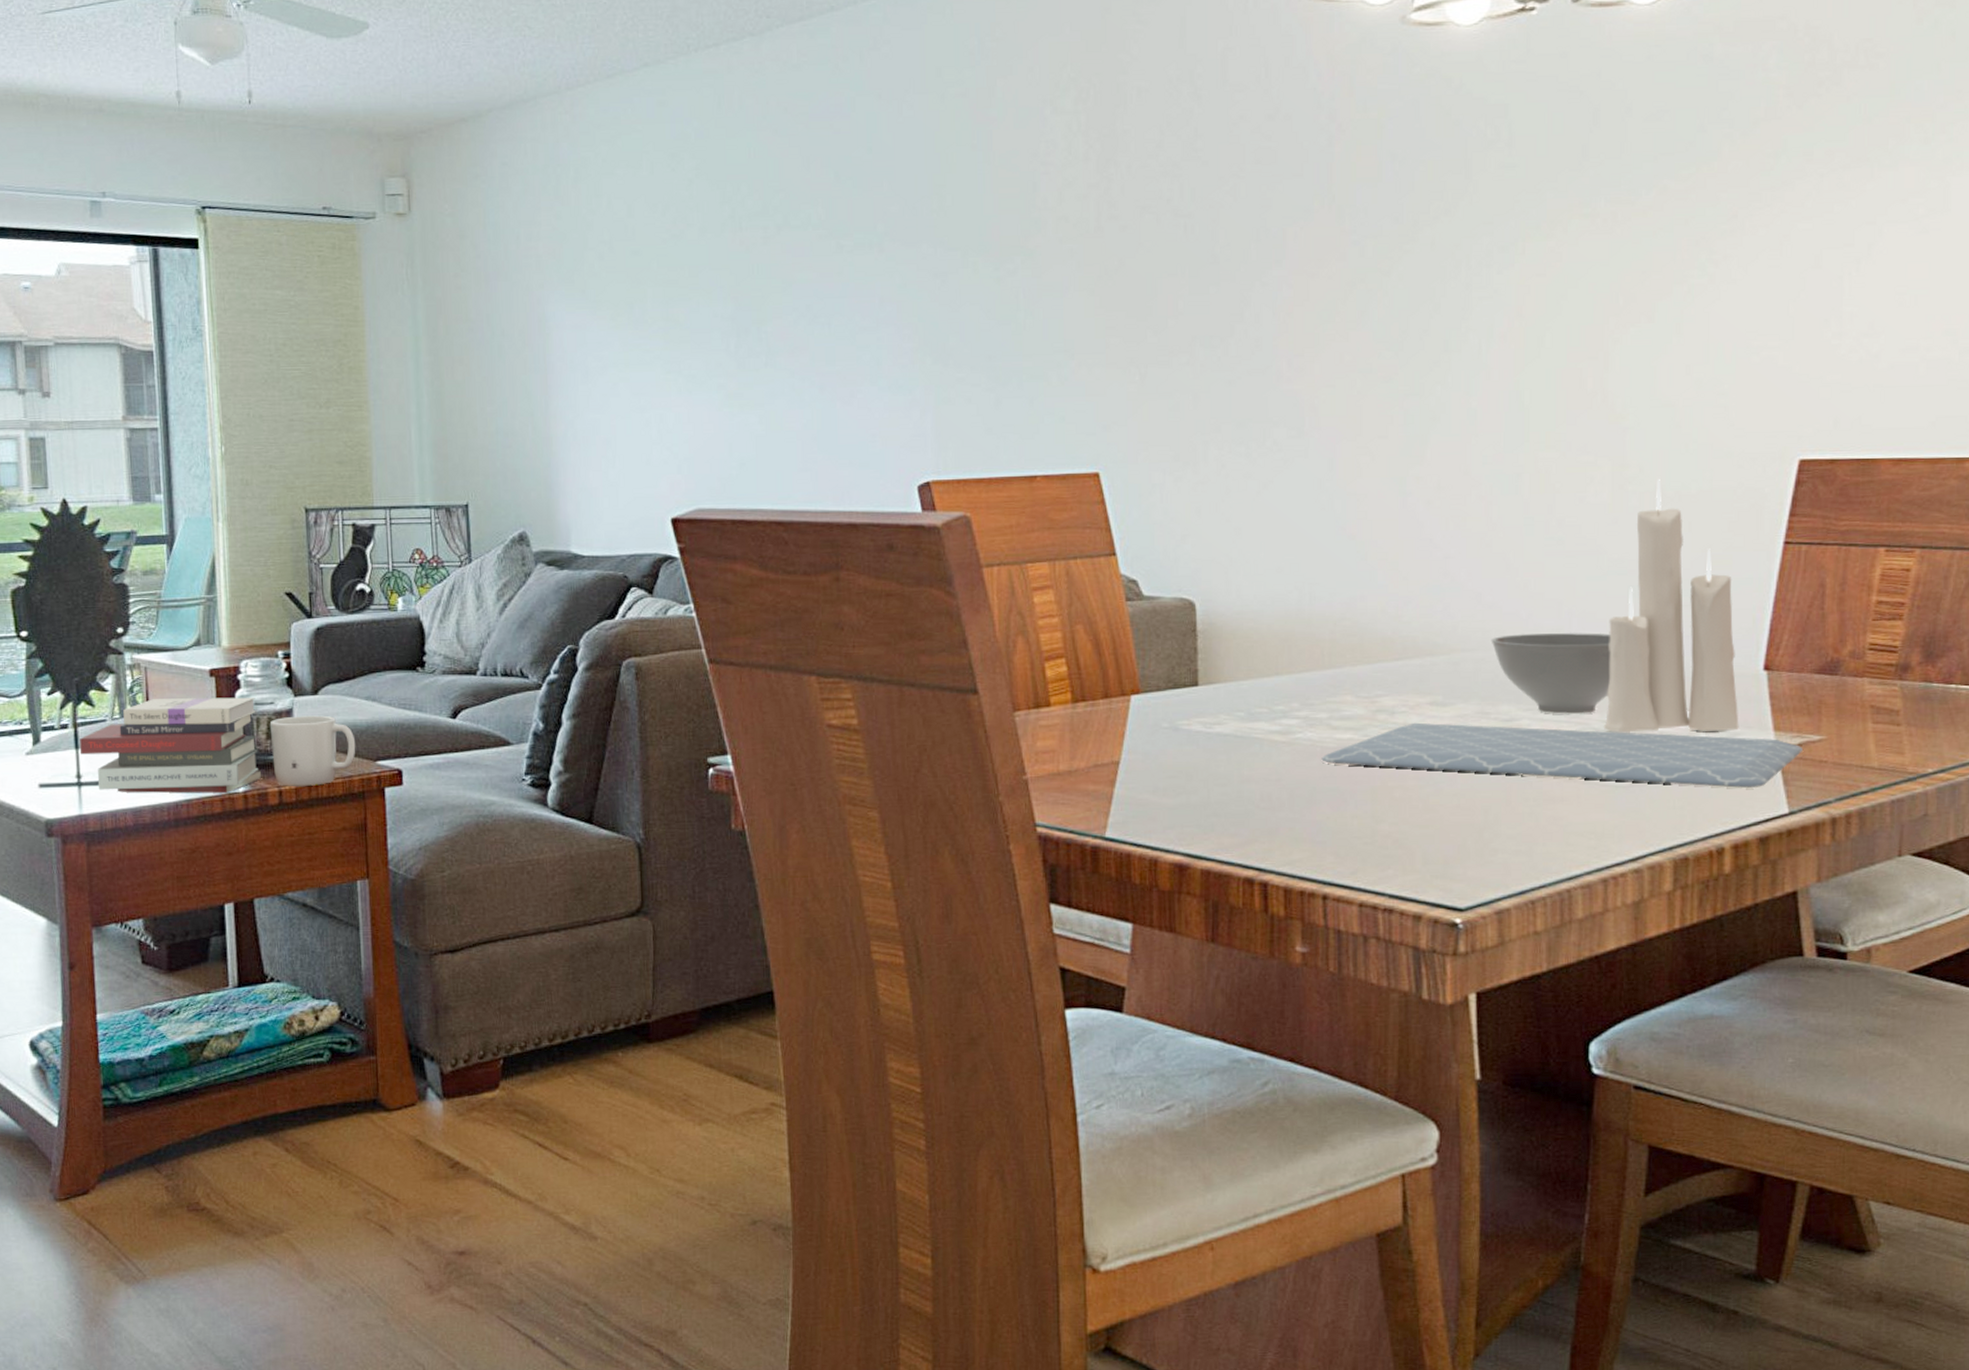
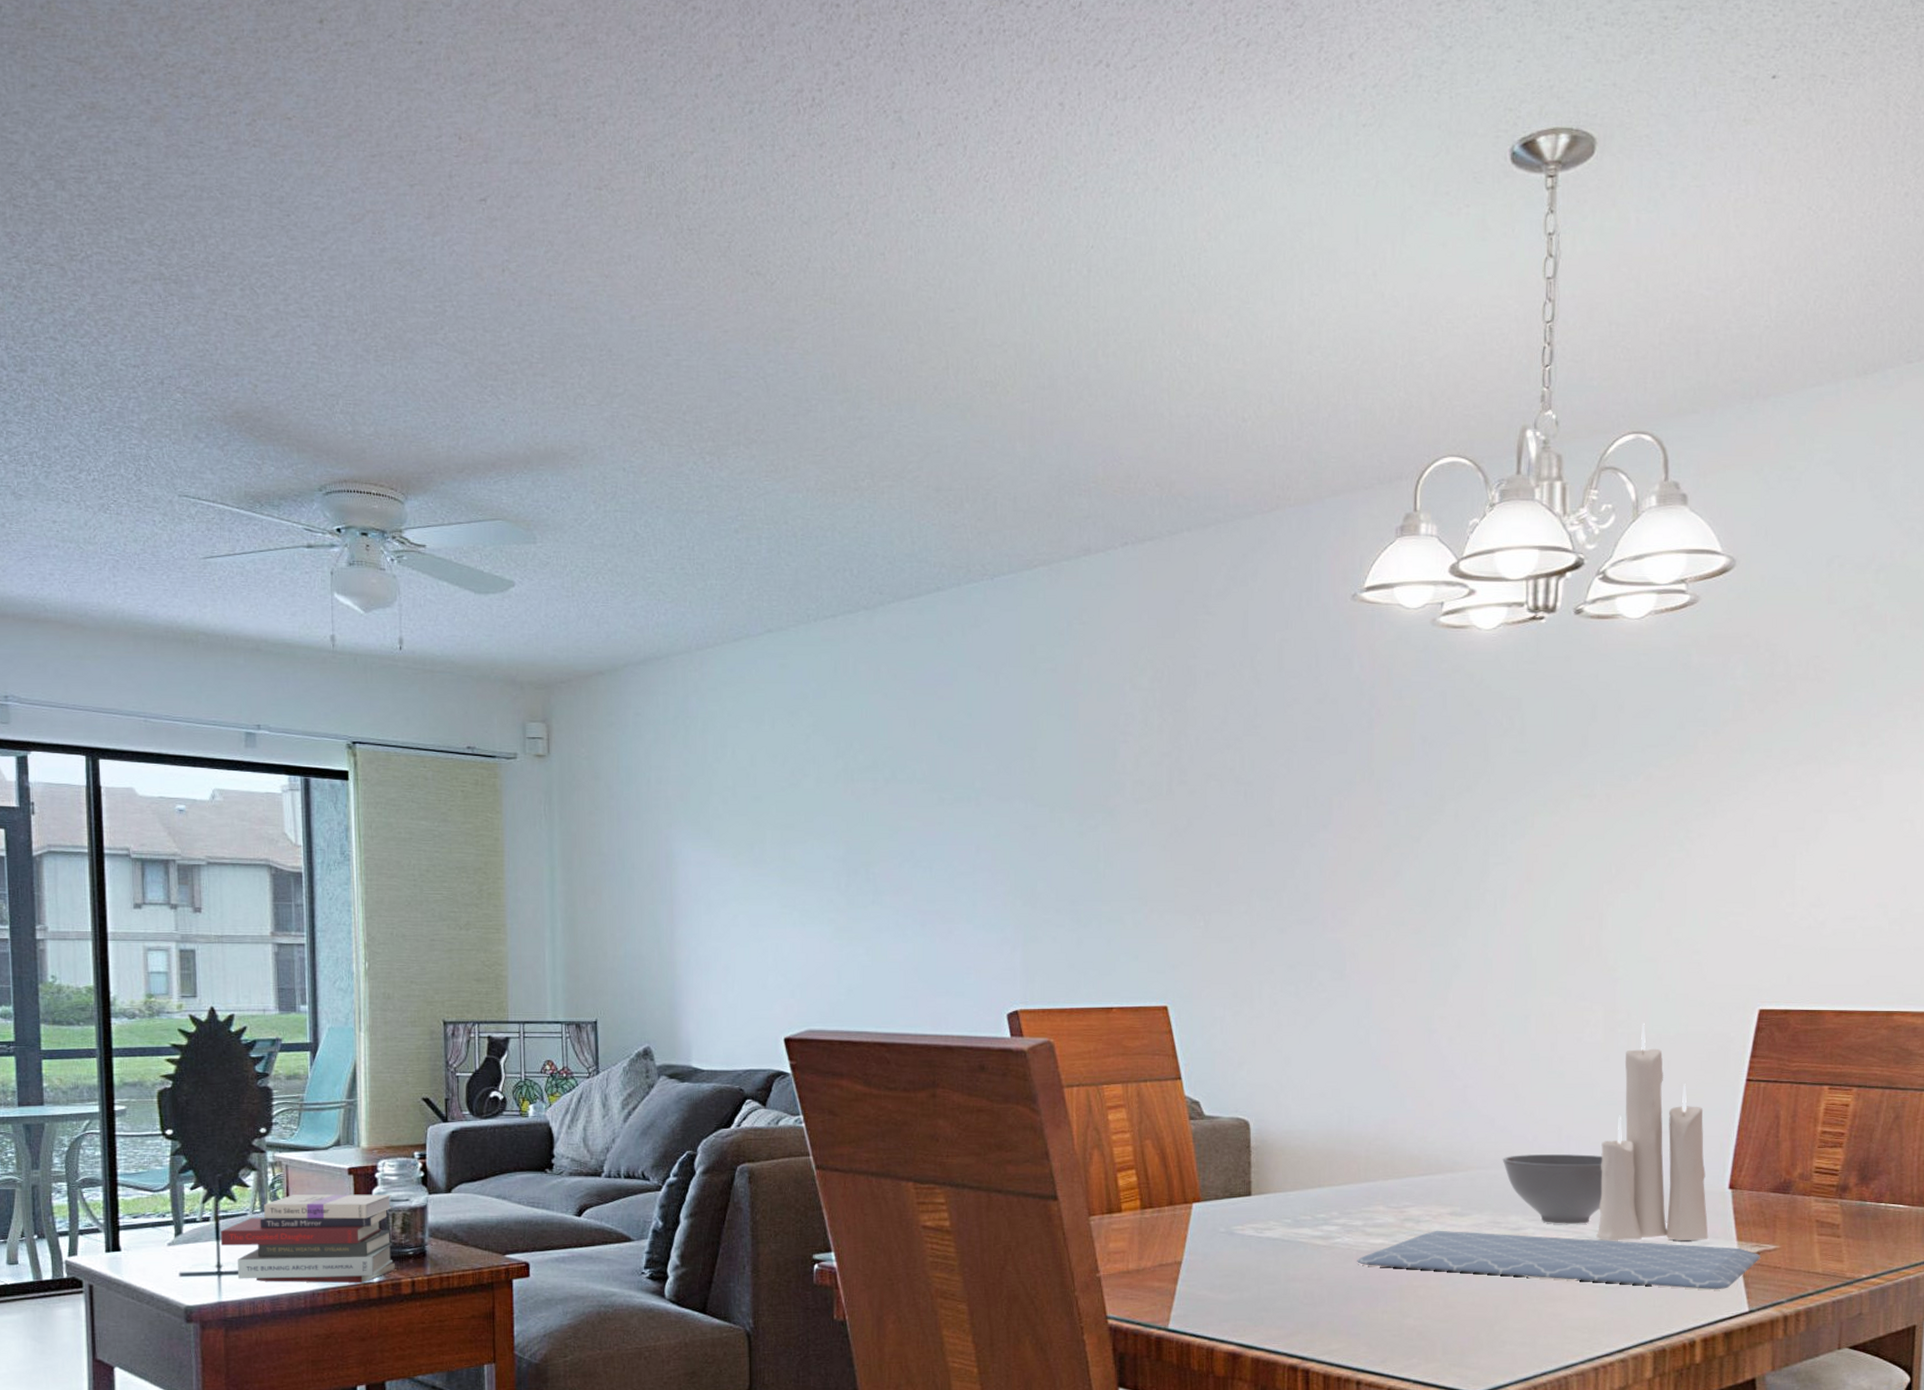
mug: present [269,715,356,786] -> none [404,1212,486,1277]

